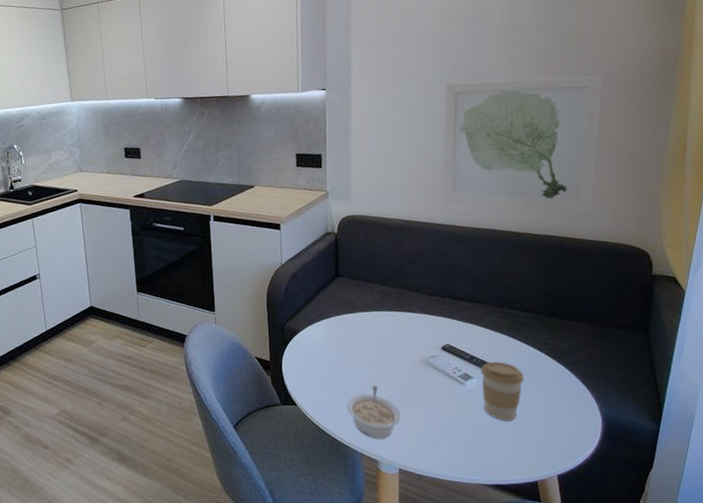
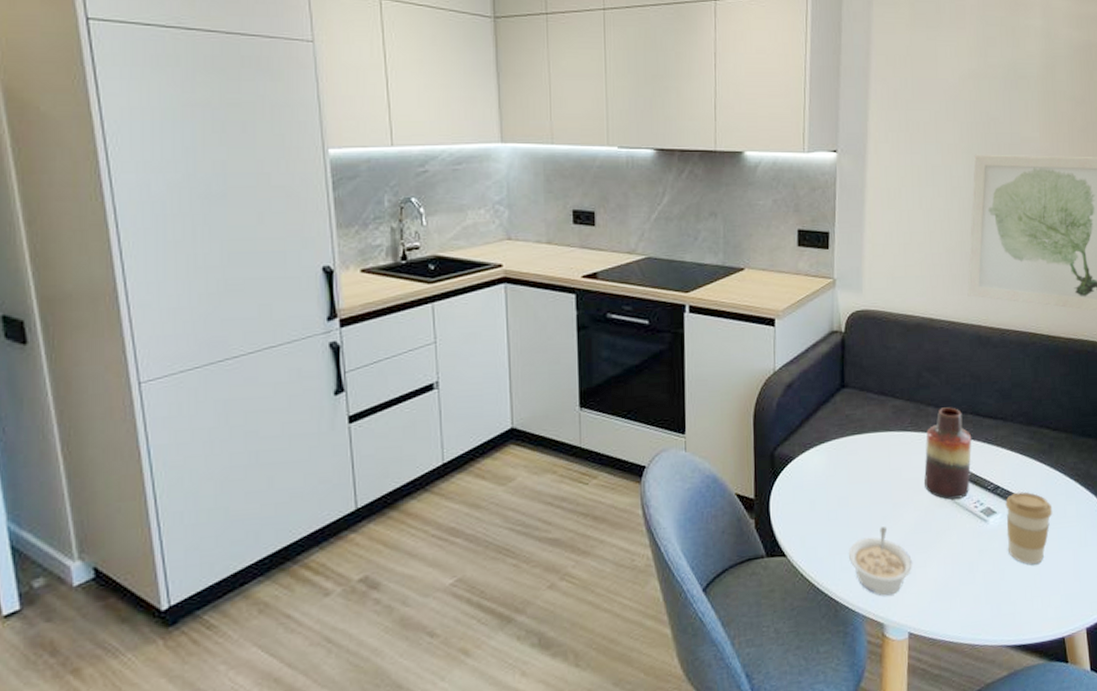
vase: none [408,292,450,366] -> present [924,407,972,500]

